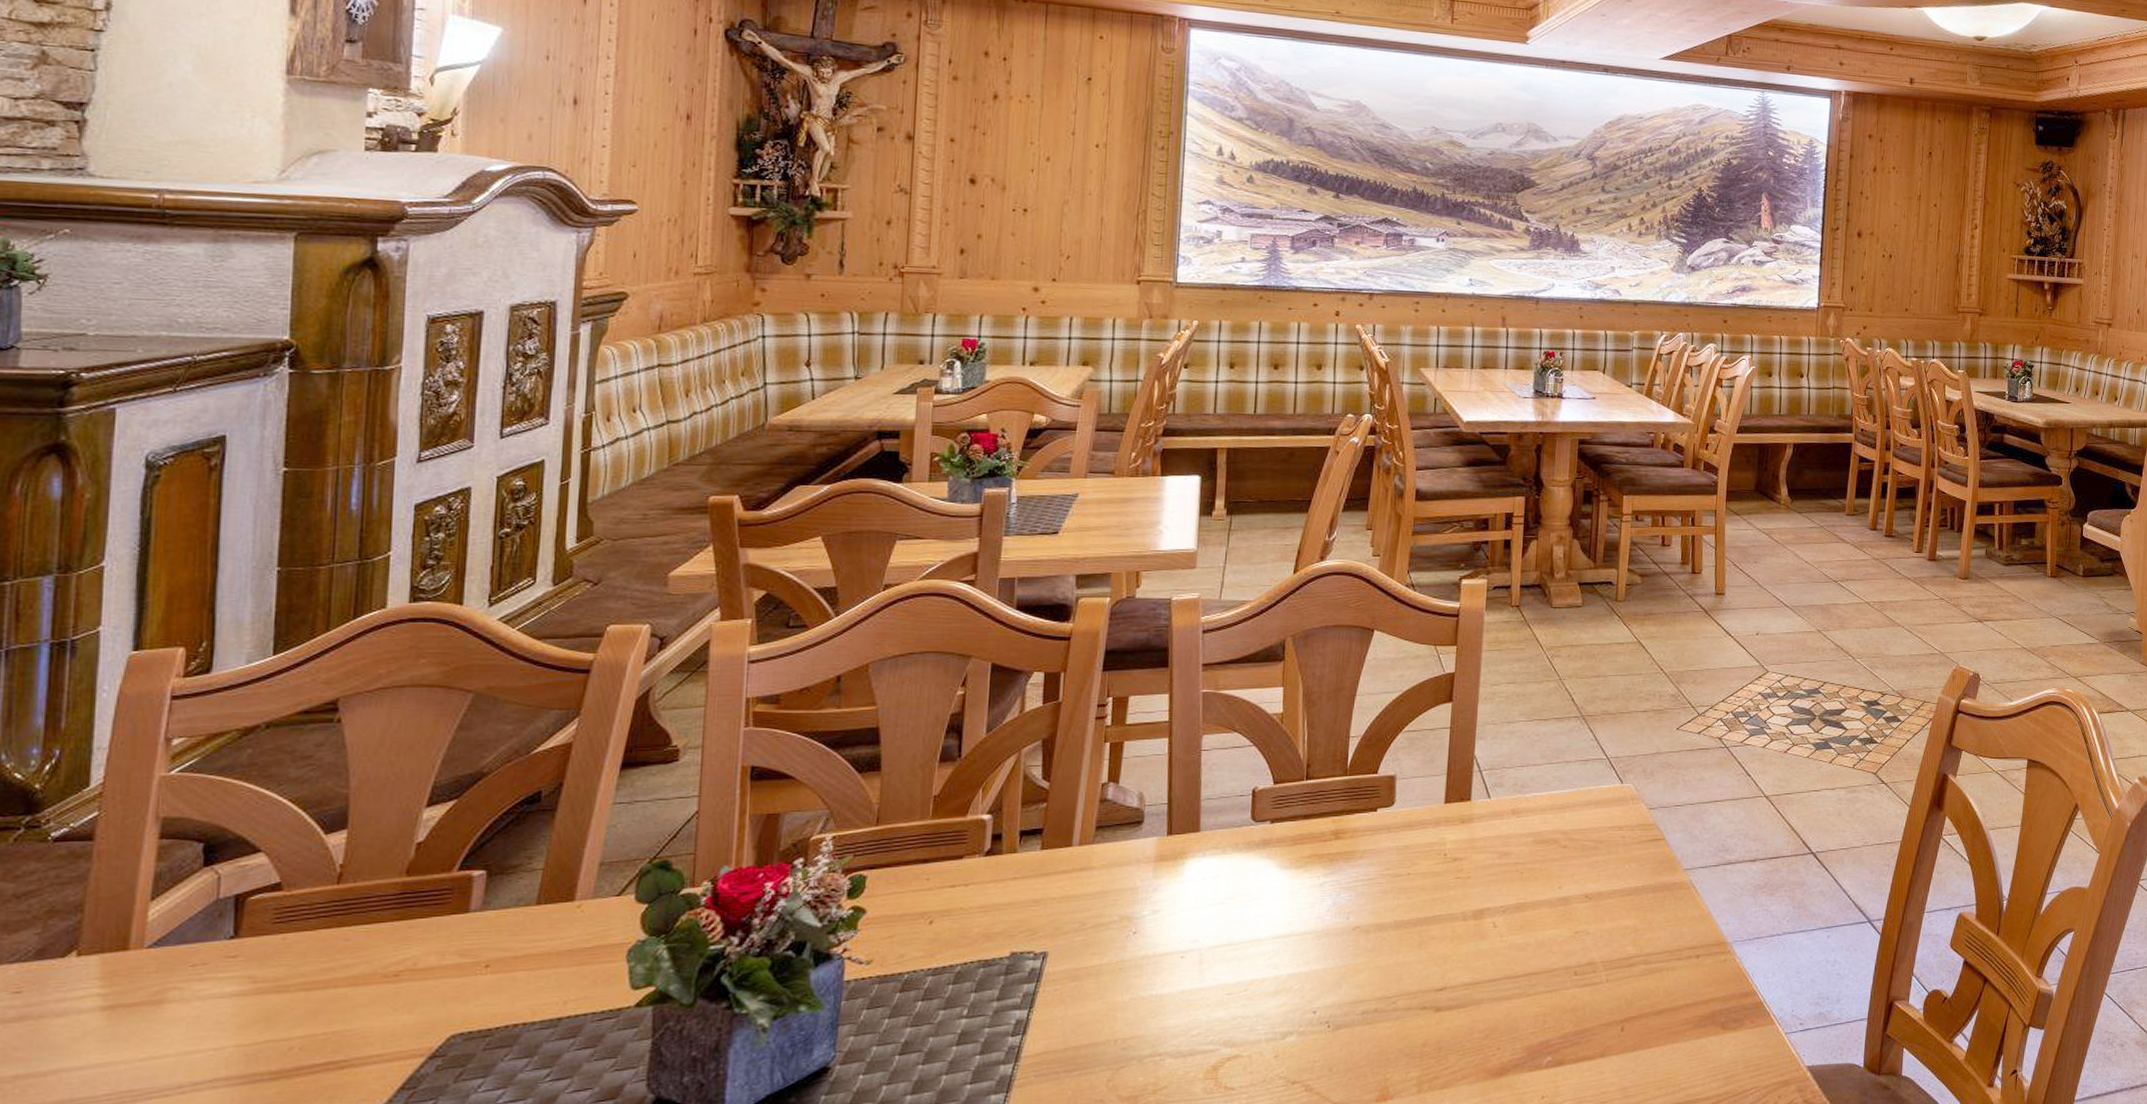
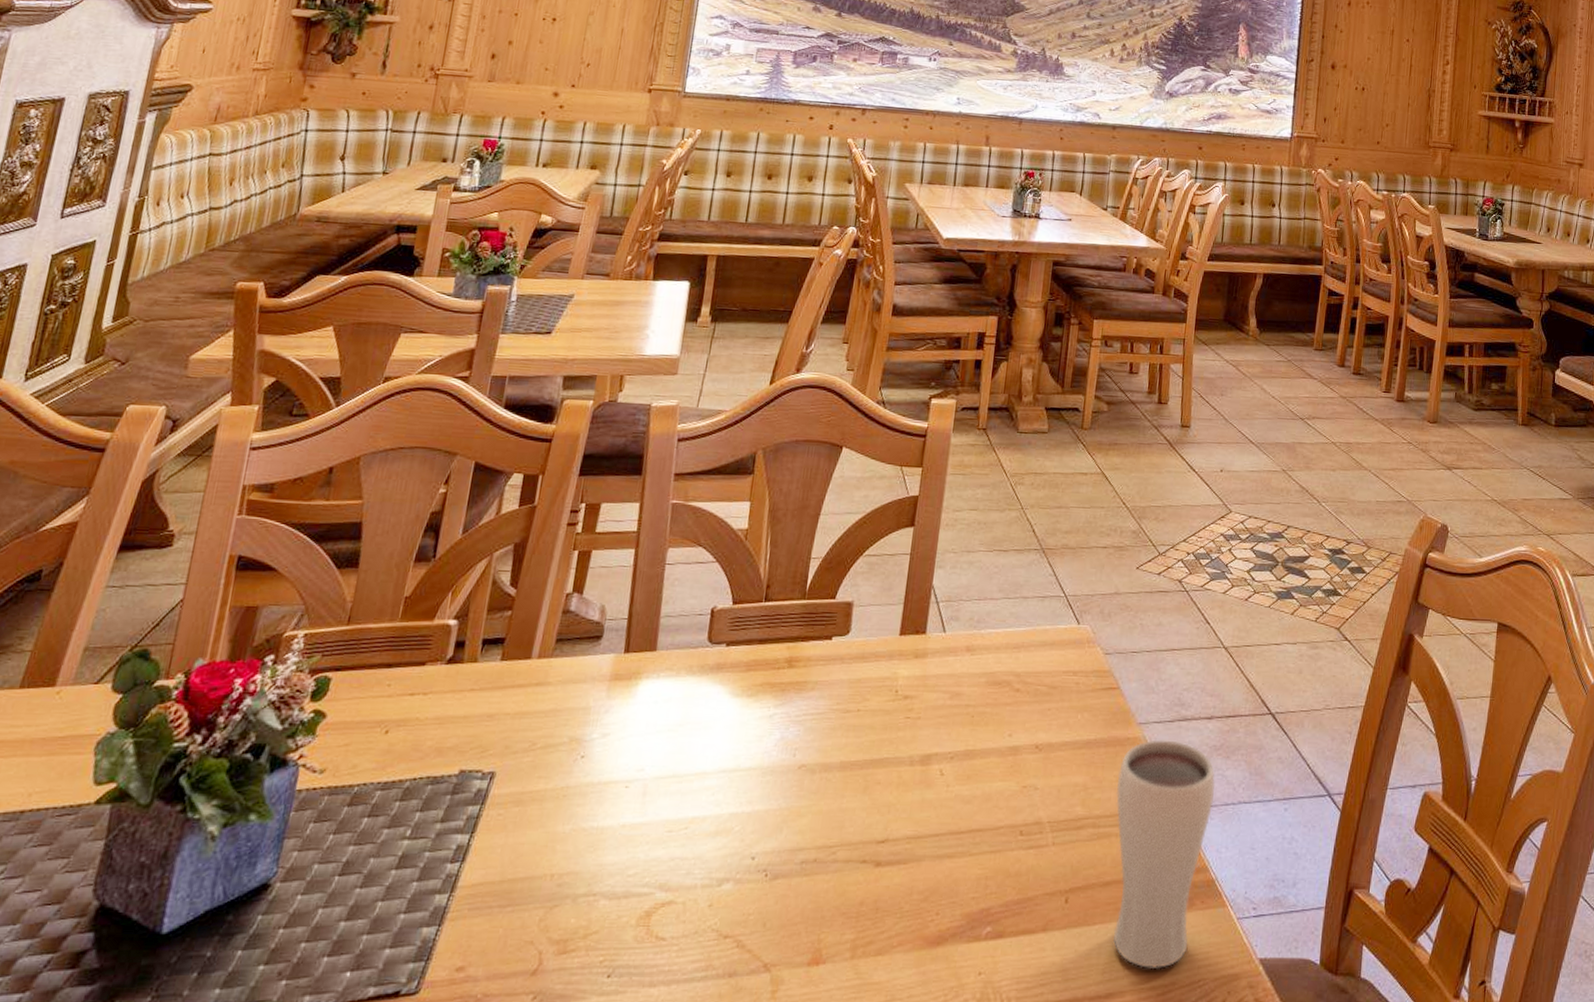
drinking glass: none [1665,882,1761,1082] -> present [1113,739,1216,968]

